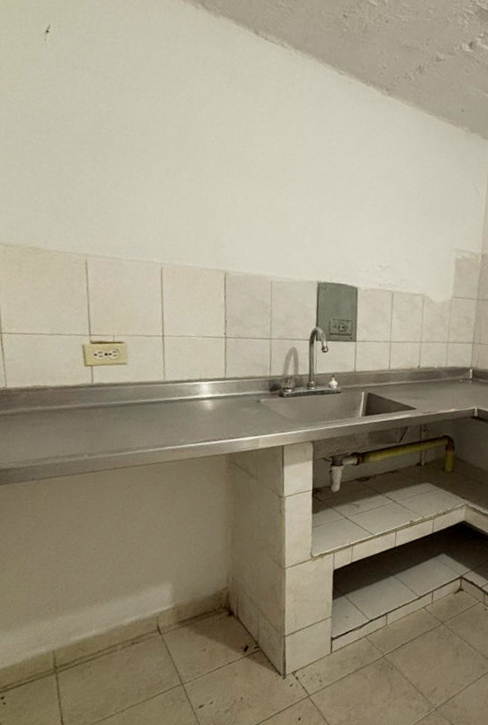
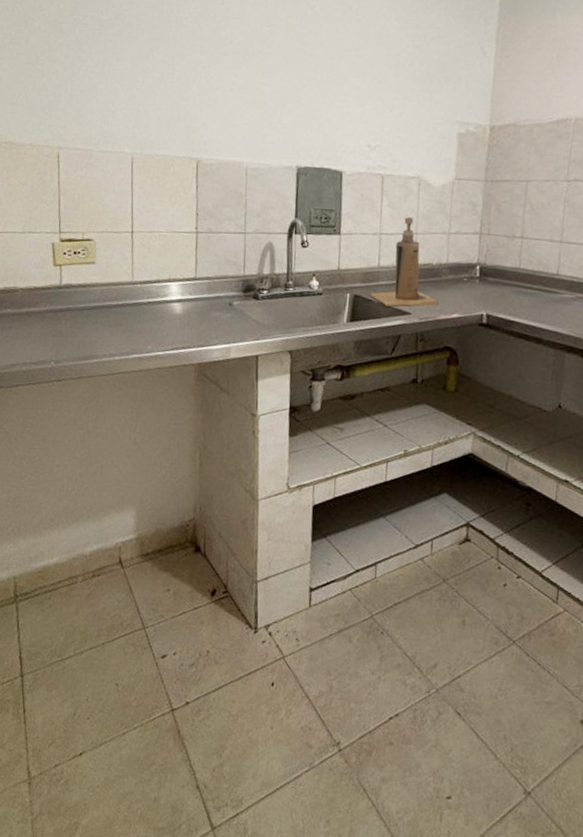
soap dispenser: none [381,327,439,403] -> present [369,216,439,307]

